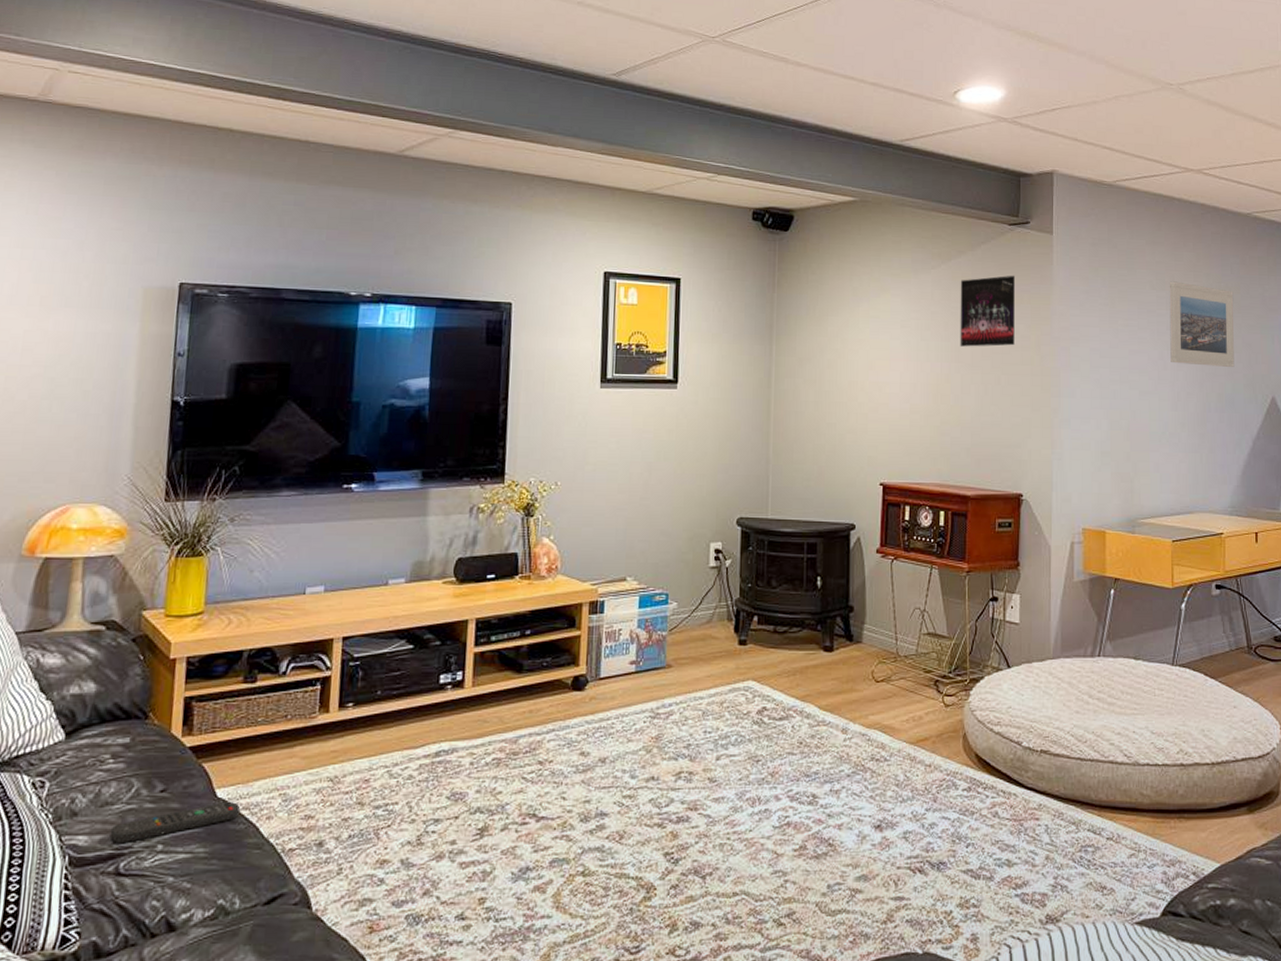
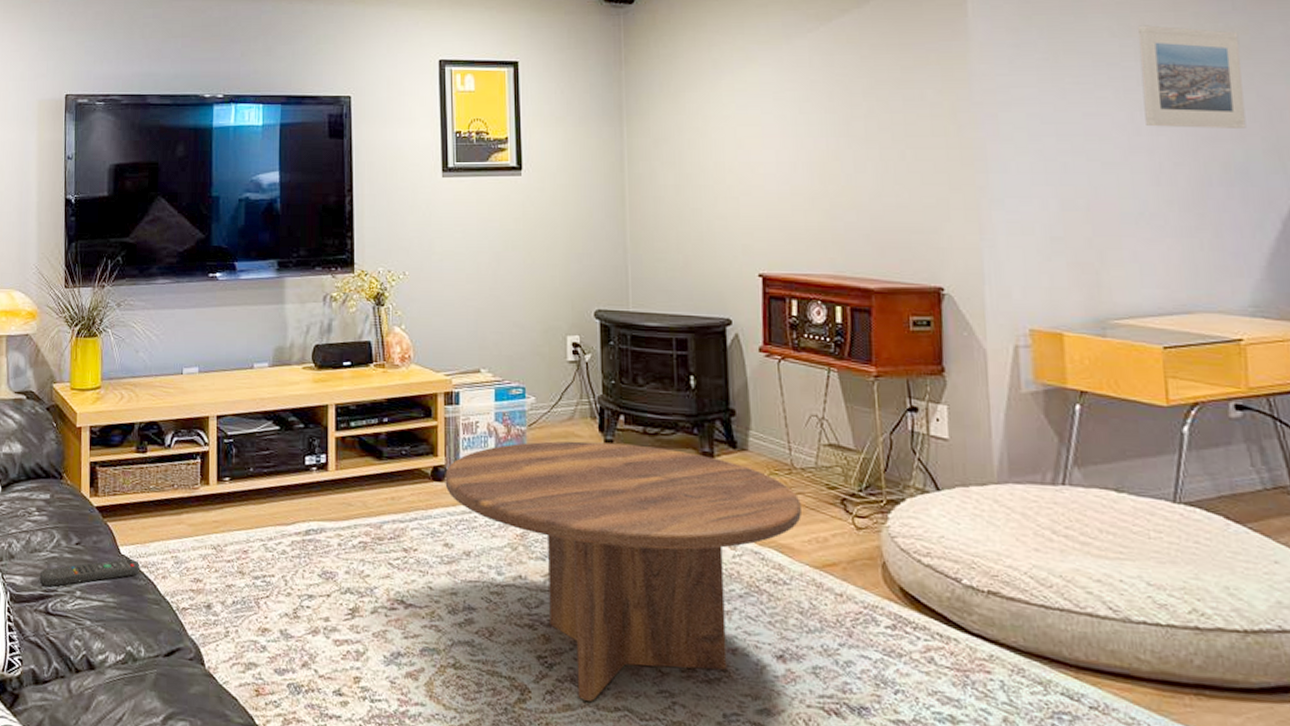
coffee table: none [585,643,902,890] -> present [445,441,801,701]
album cover: present [960,275,1015,347] -> none [845,32,921,118]

